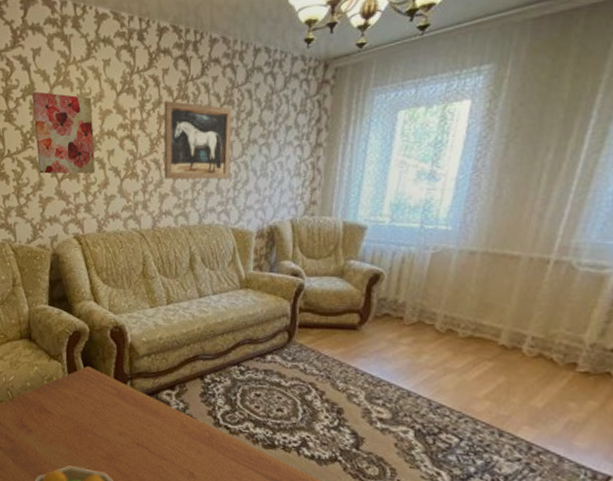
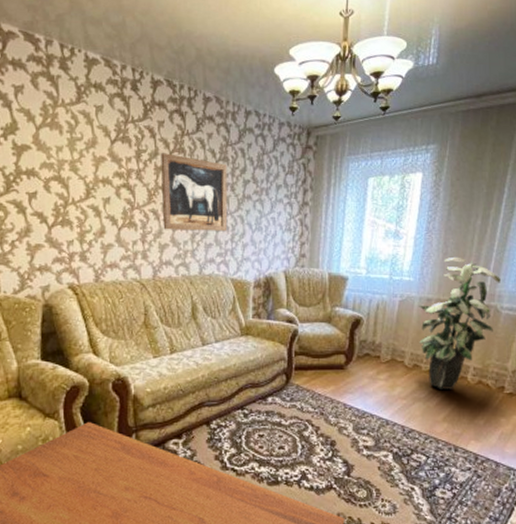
wall art: present [32,92,95,174] -> none [14,131,90,221]
indoor plant: none [456,202,579,362] -> present [419,257,501,390]

